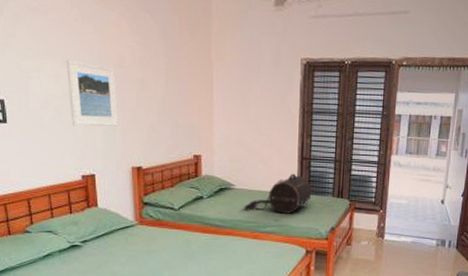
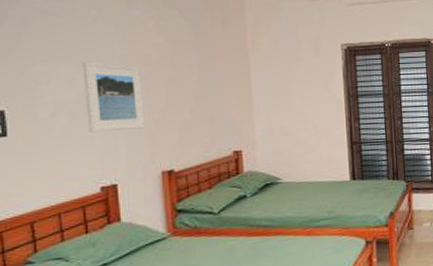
duffel bag: present [244,174,312,214] -> none [293,160,366,205]

